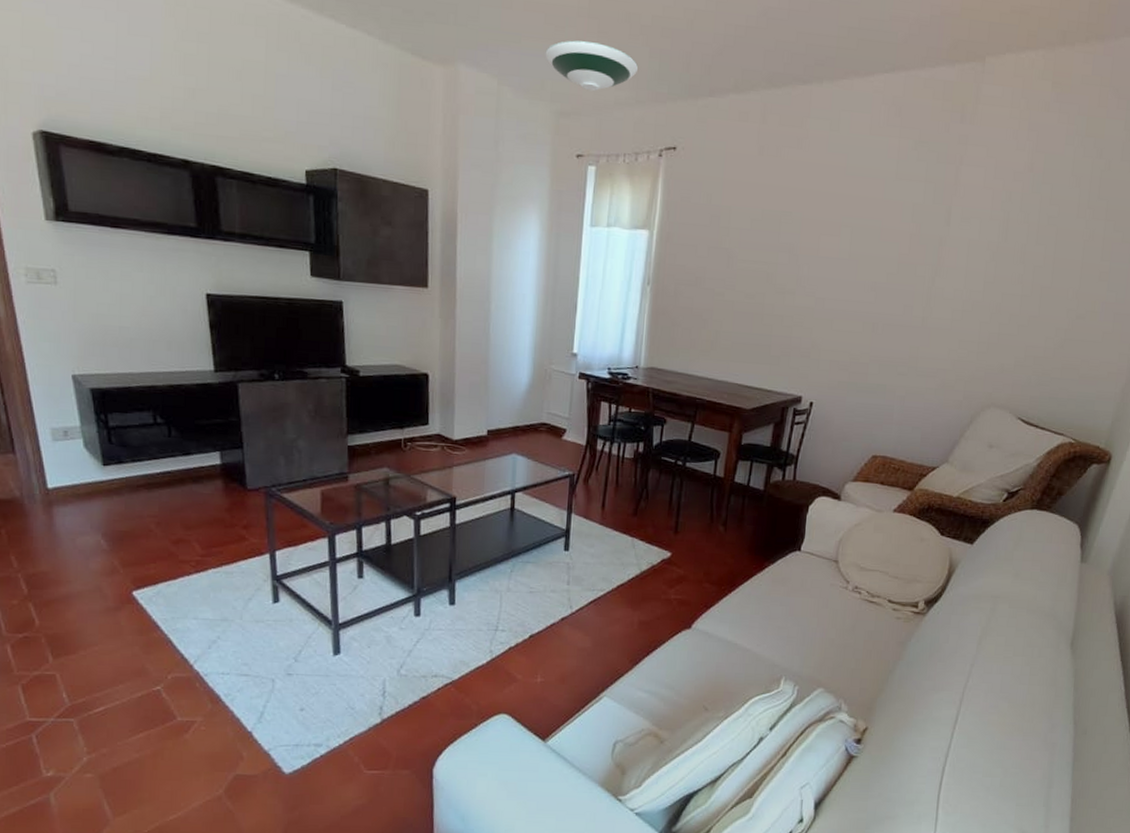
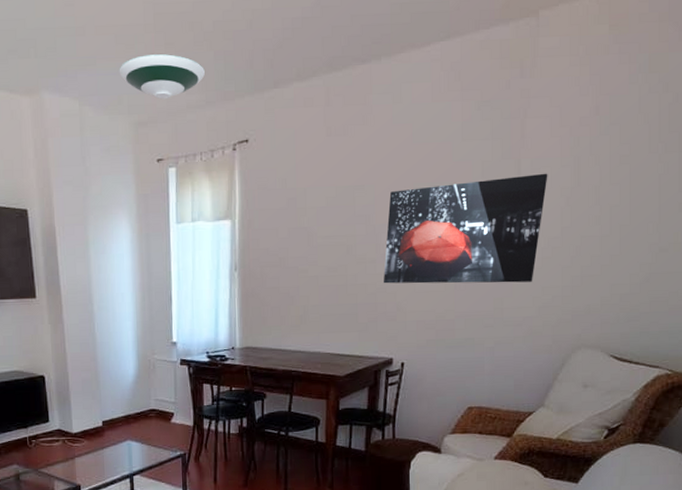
wall art: none [801,221,977,334] -> present [384,173,548,284]

